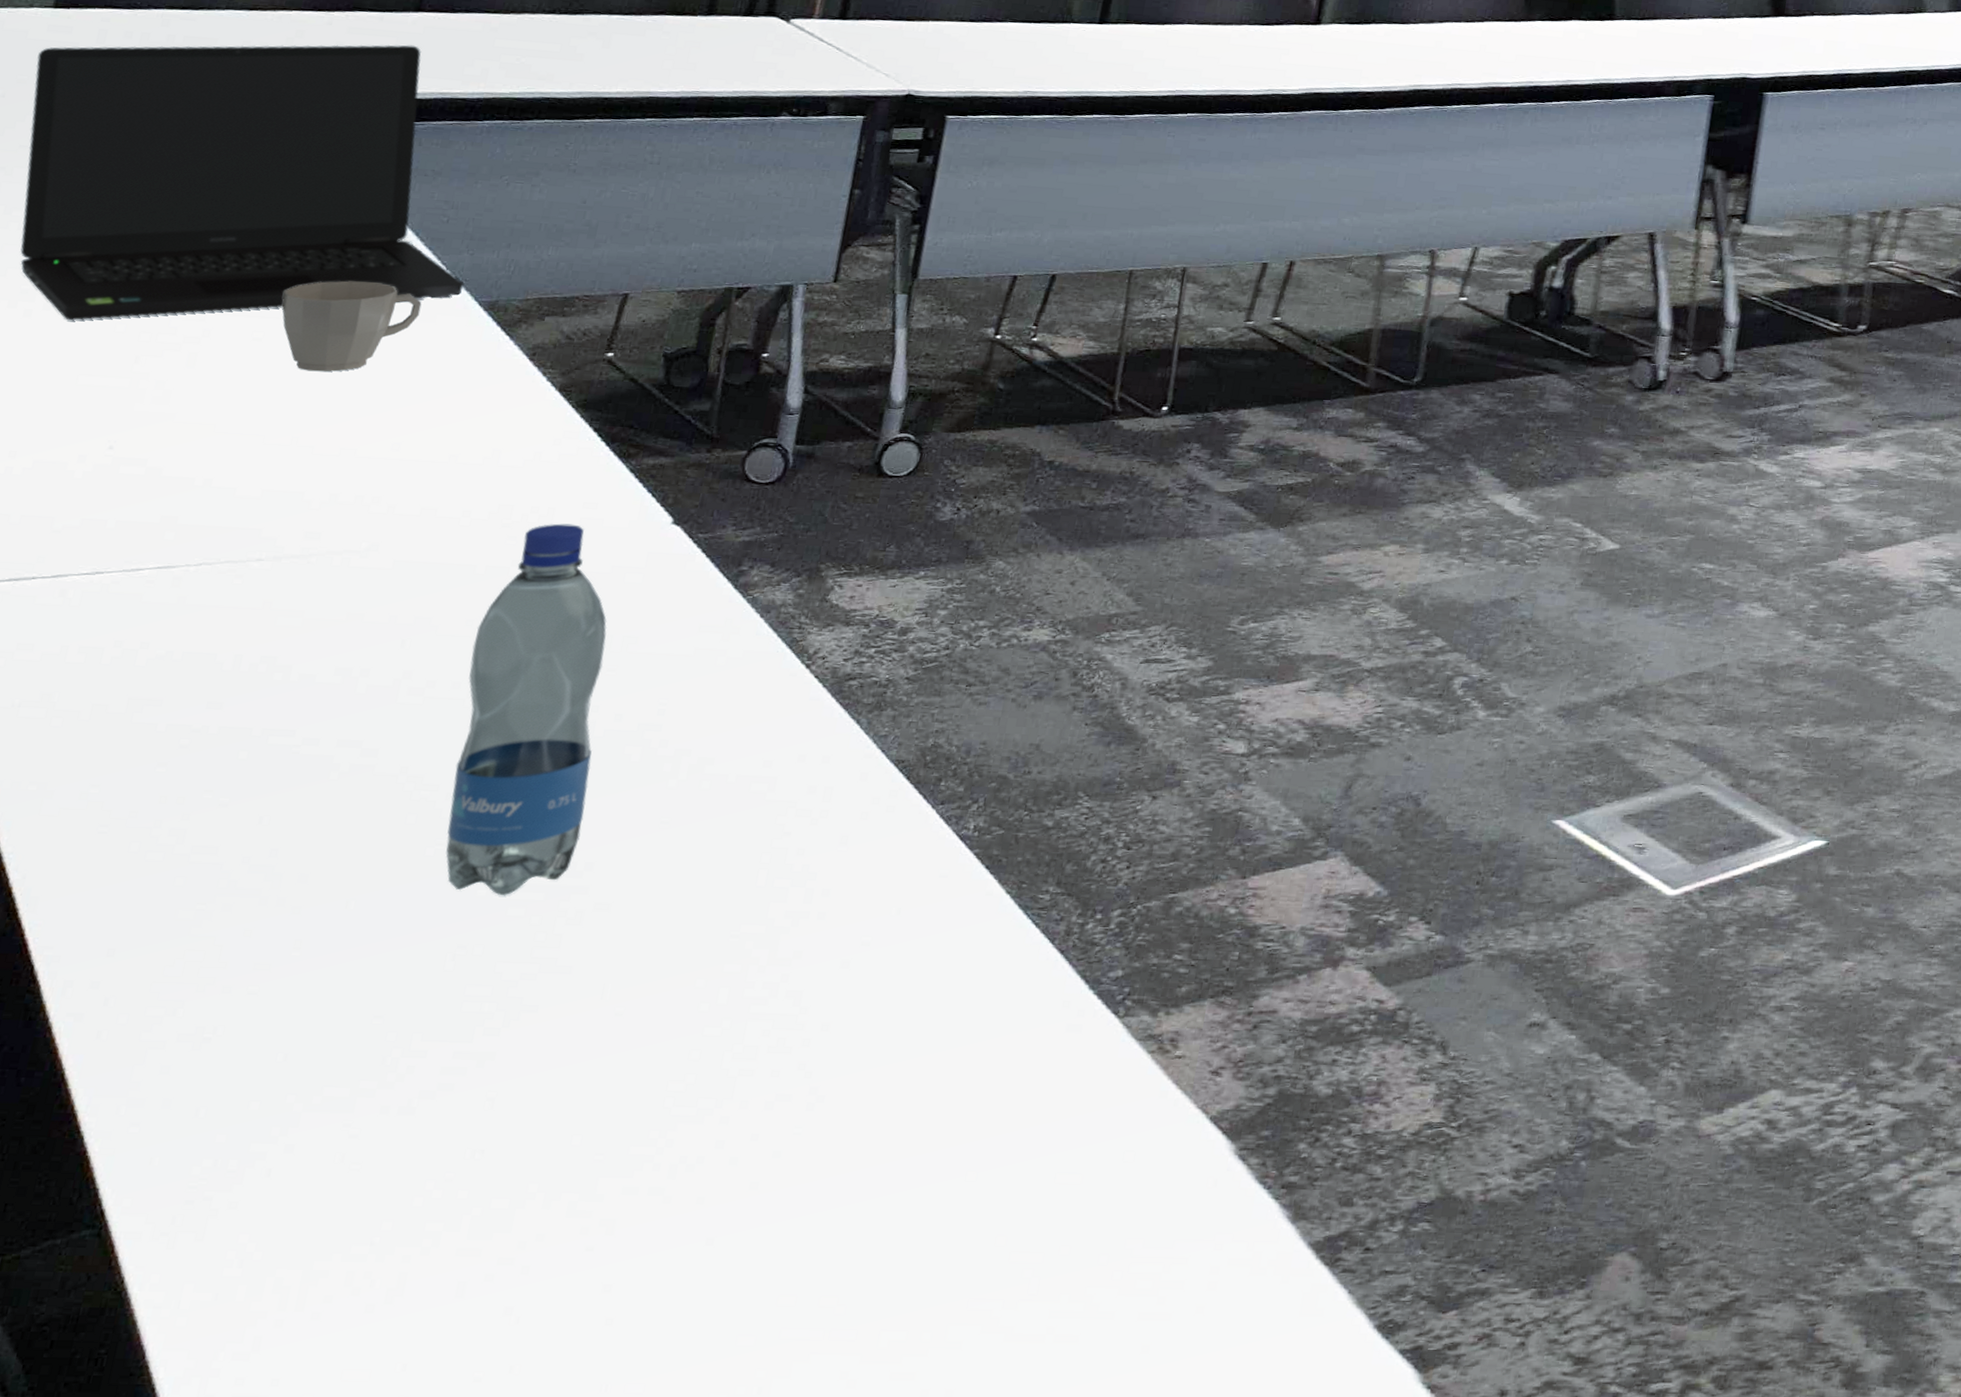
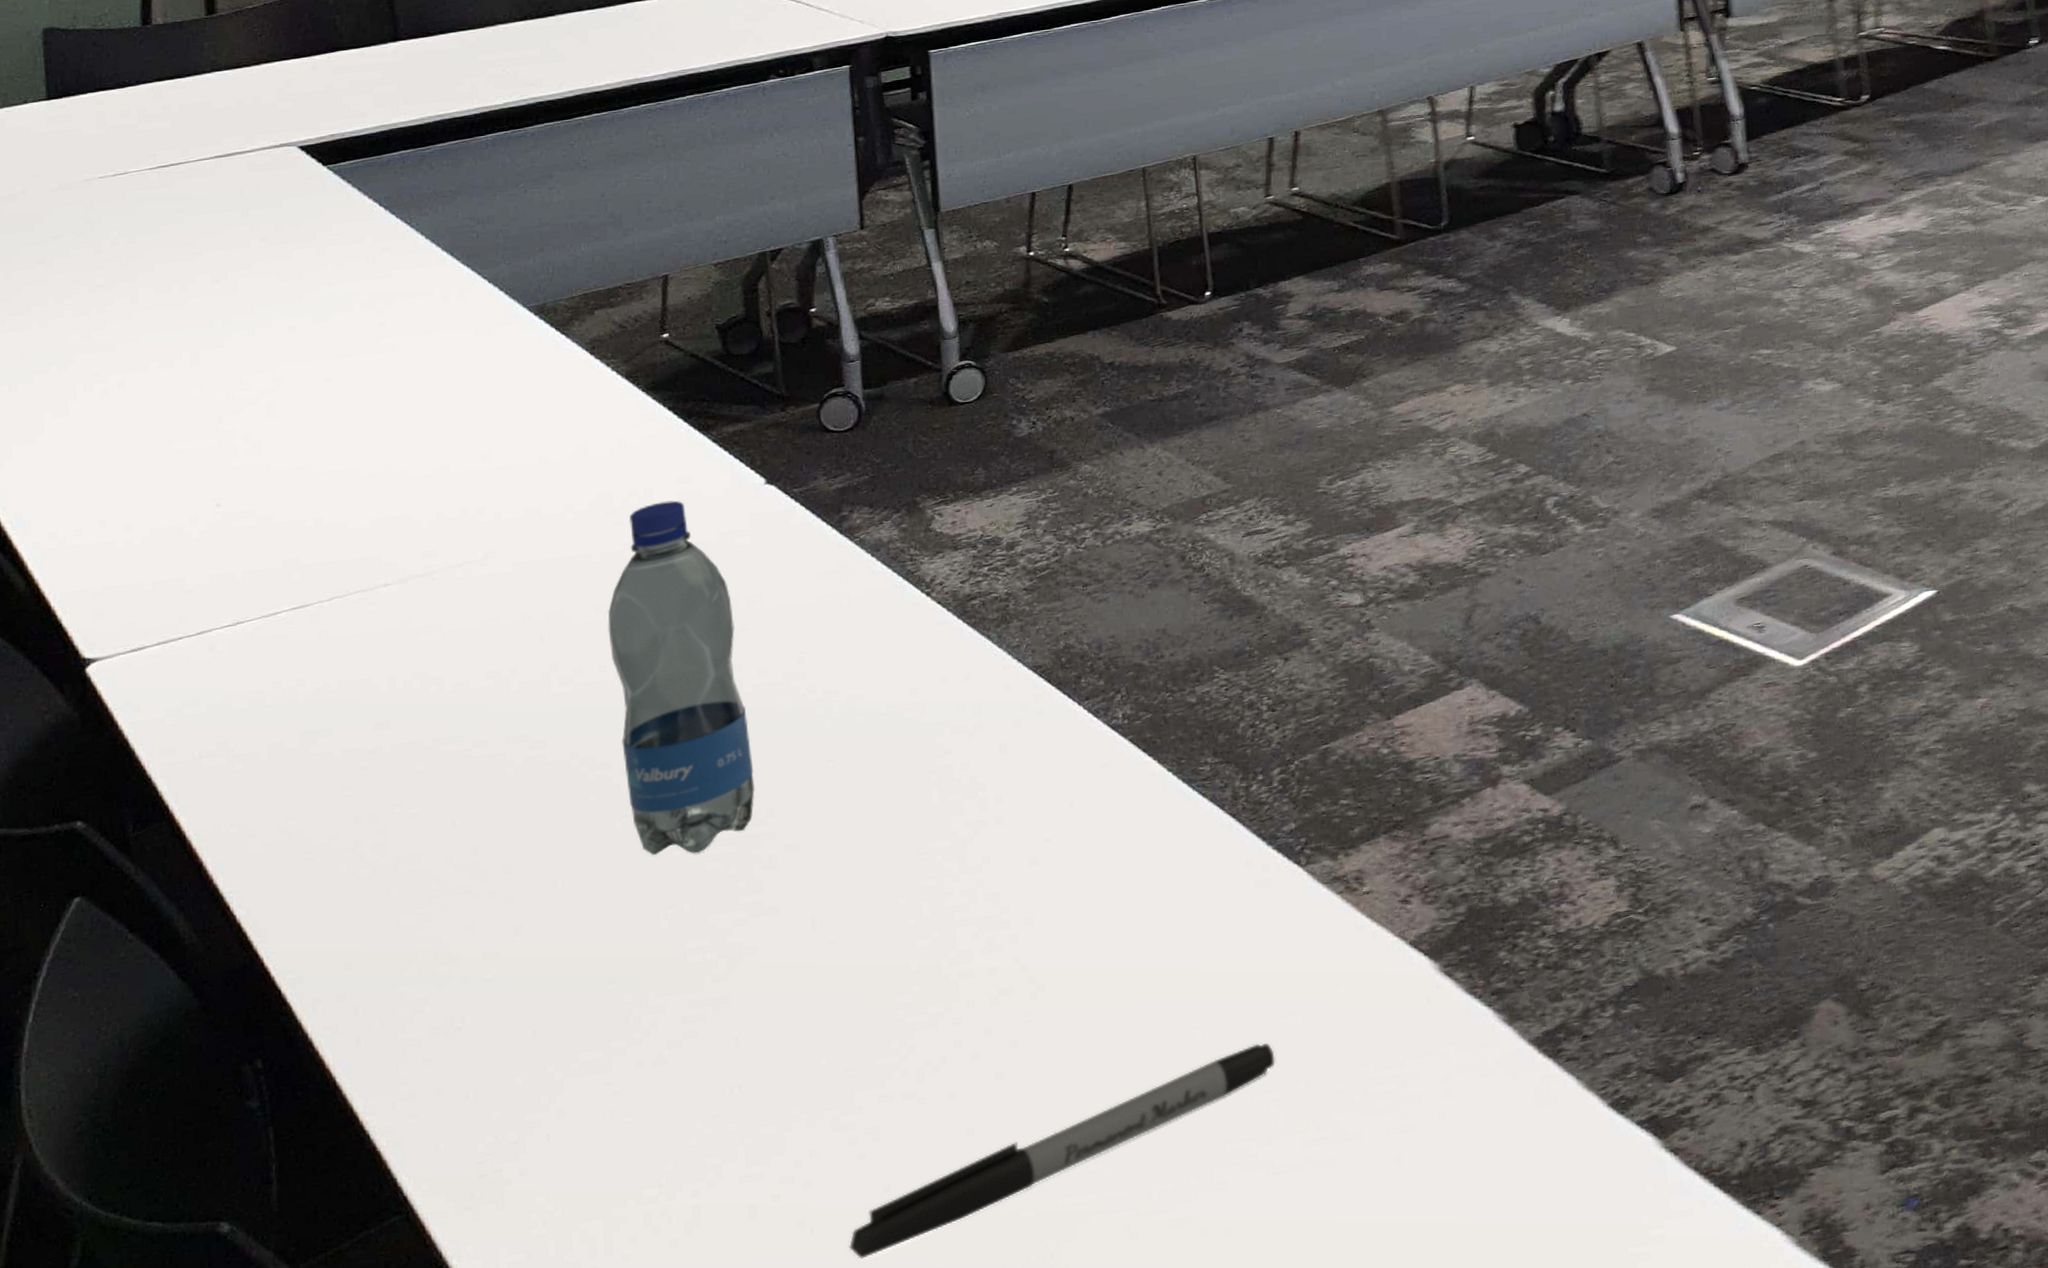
laptop: present [20,44,465,320] -> none [45,74,510,393]
cup: present [282,280,422,372] -> none [340,306,475,402]
marker: none [551,1198,1045,1360] -> present [848,1043,1275,1259]

